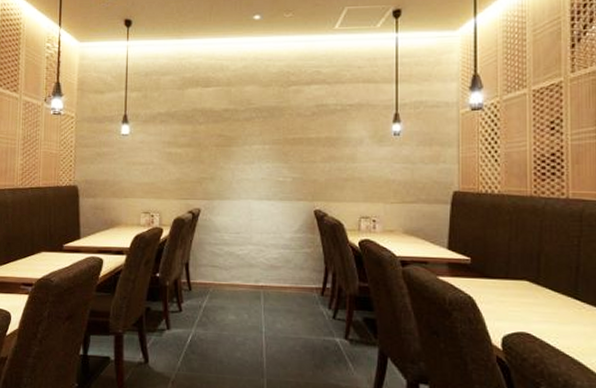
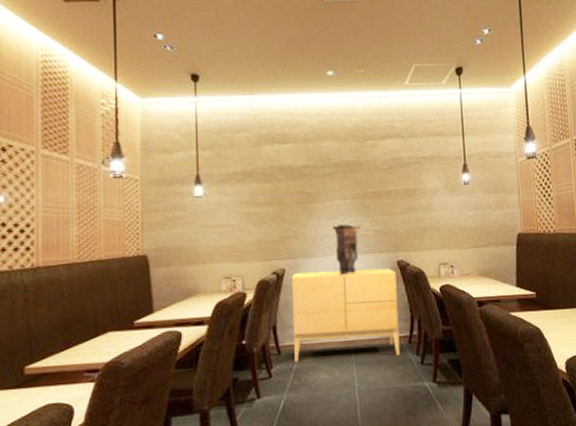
sideboard: none [204,213,312,307] -> present [291,268,400,363]
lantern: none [248,170,278,221] -> present [331,224,361,276]

